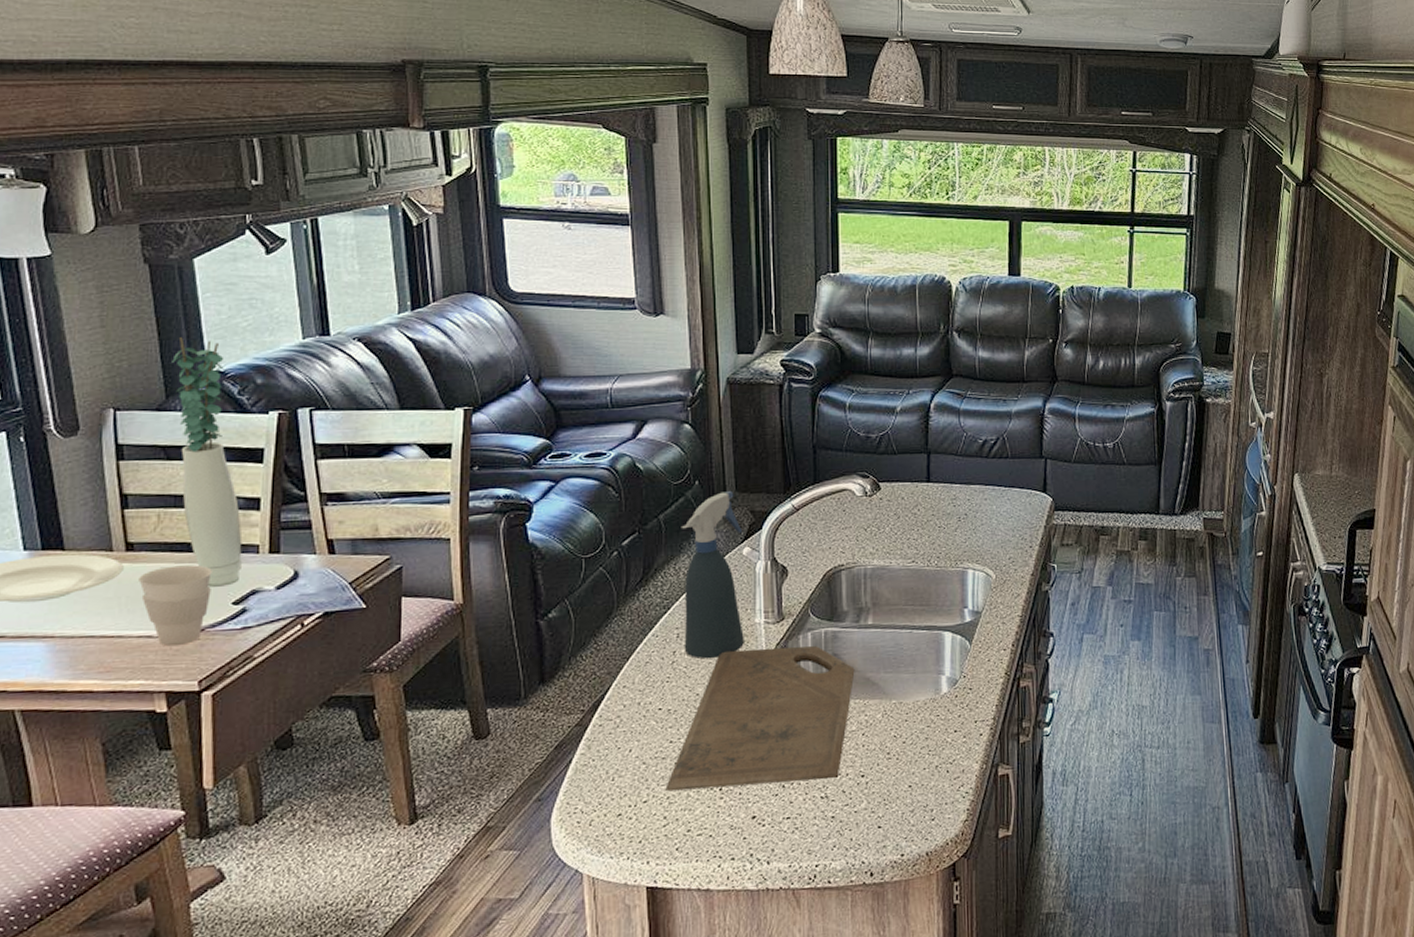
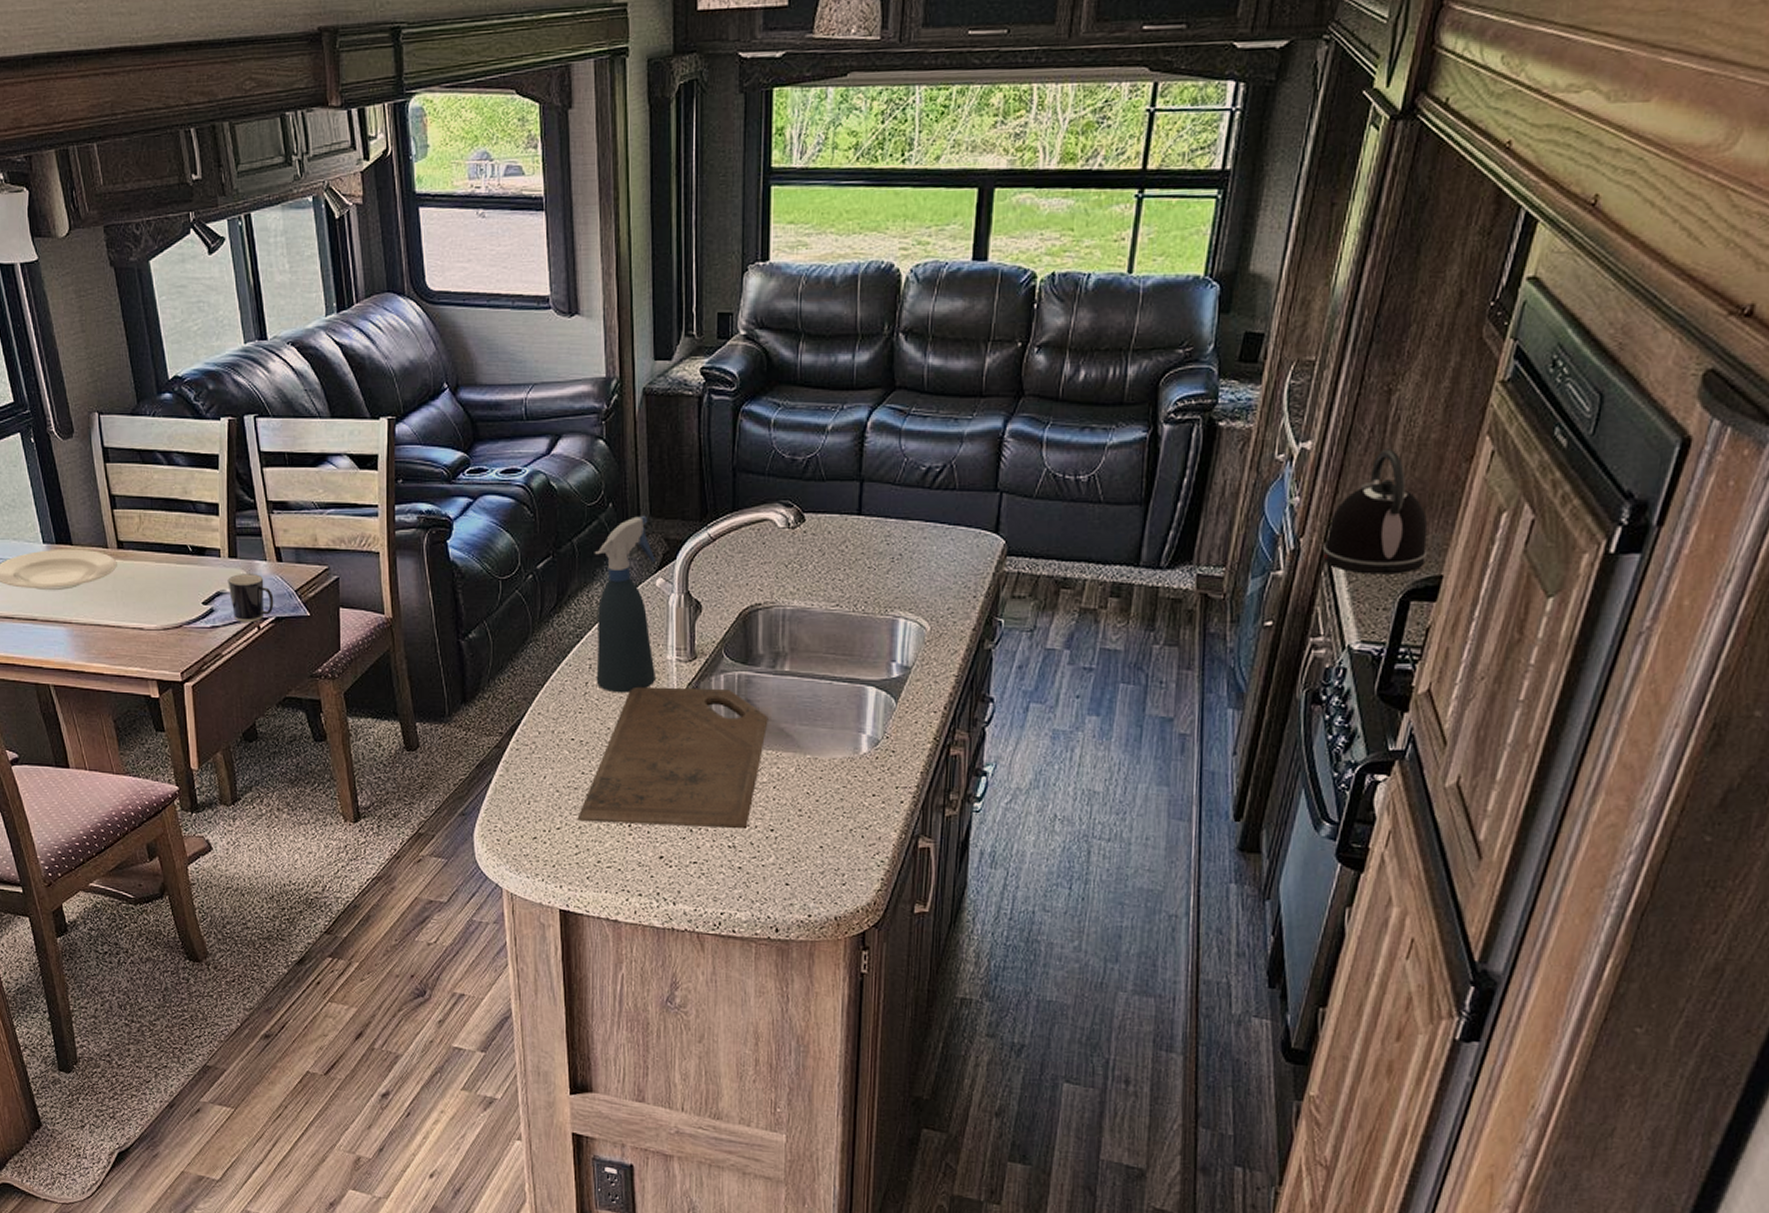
cup: present [139,565,212,647] -> none [129,565,185,639]
vase: present [172,337,242,587] -> none [139,342,207,587]
mug: none [266,568,323,621] -> present [228,574,274,623]
kettle: none [1290,416,1363,511] -> present [1321,449,1428,575]

